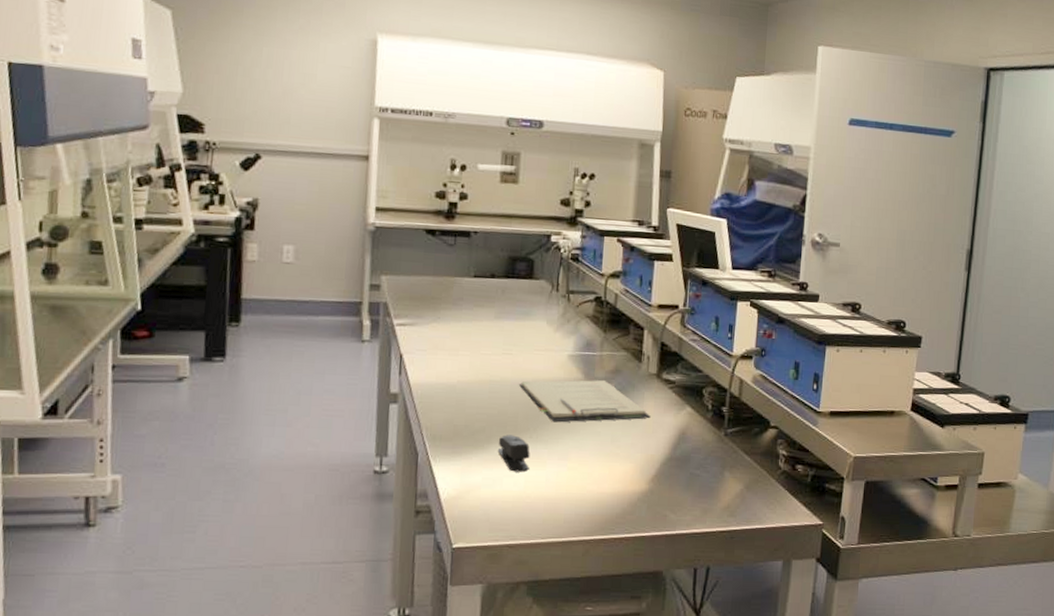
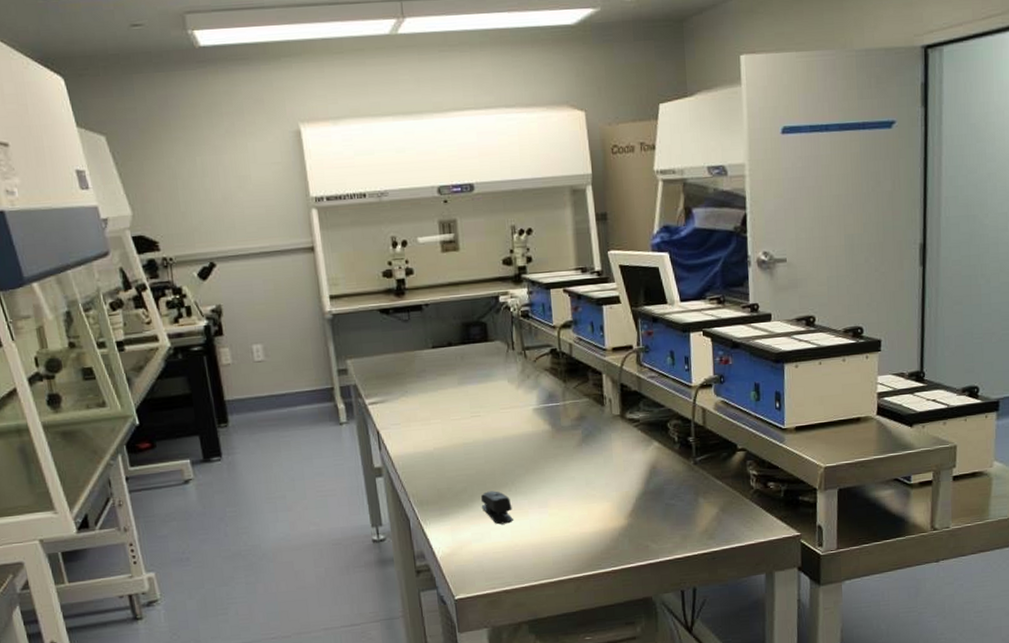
clipboard: present [518,380,651,423] -> none [490,428,620,474]

